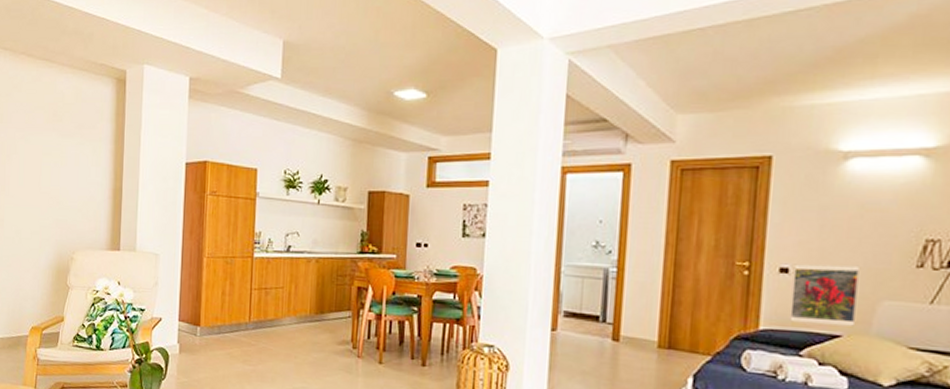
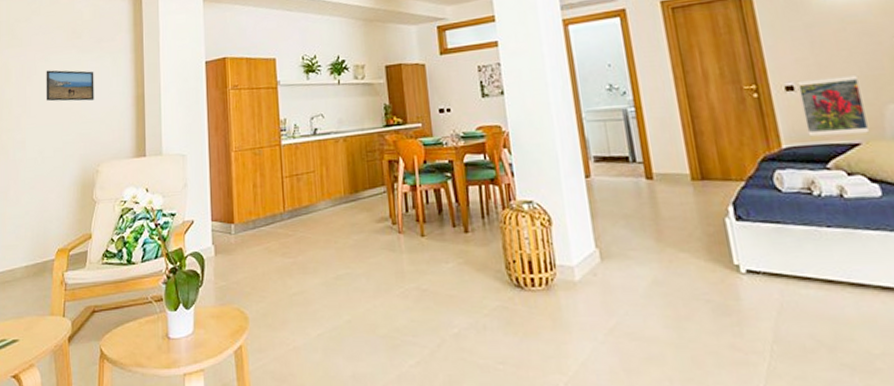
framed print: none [24,151,73,187] -> present [46,70,94,102]

